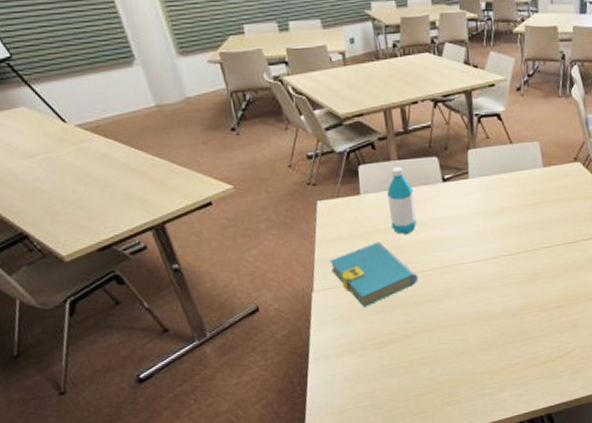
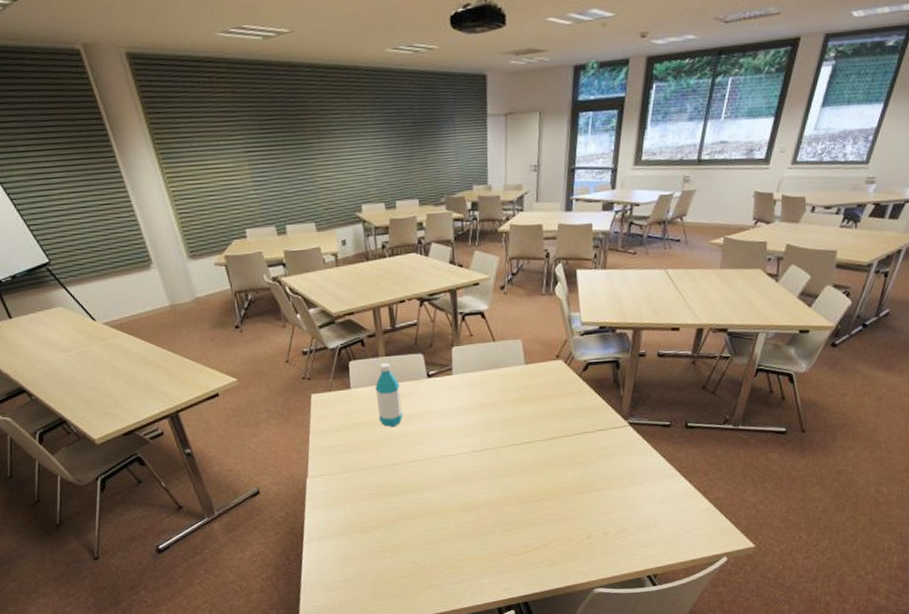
book: present [329,242,419,307] -> none [322,433,404,494]

